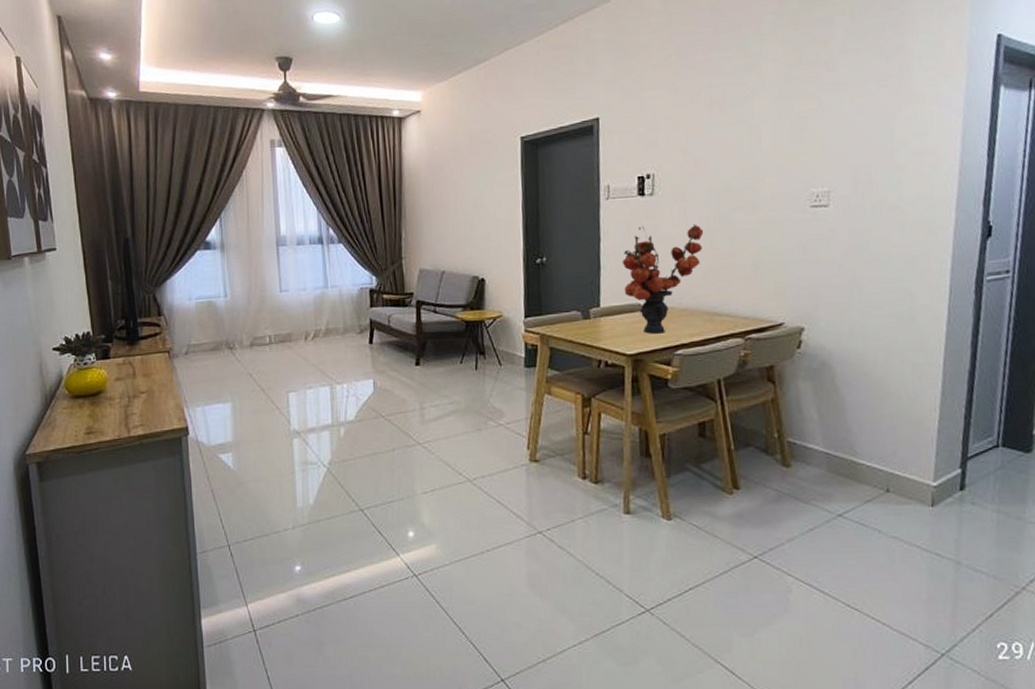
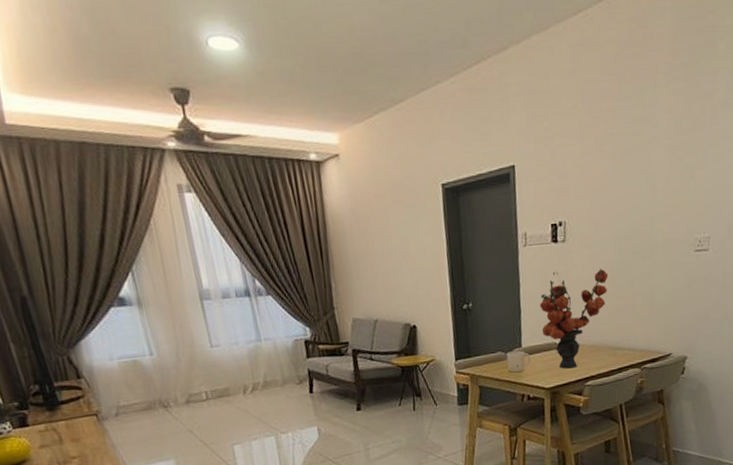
mug: none [582,311,610,335] -> present [506,350,531,373]

